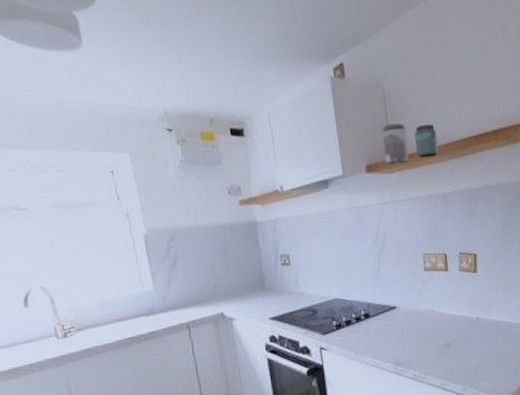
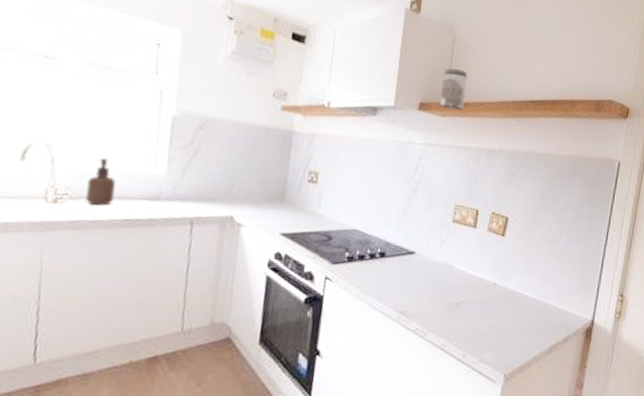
soap dispenser: none [87,287,115,332] -> present [85,158,116,206]
peanut butter: present [414,124,439,159] -> none [472,77,497,111]

